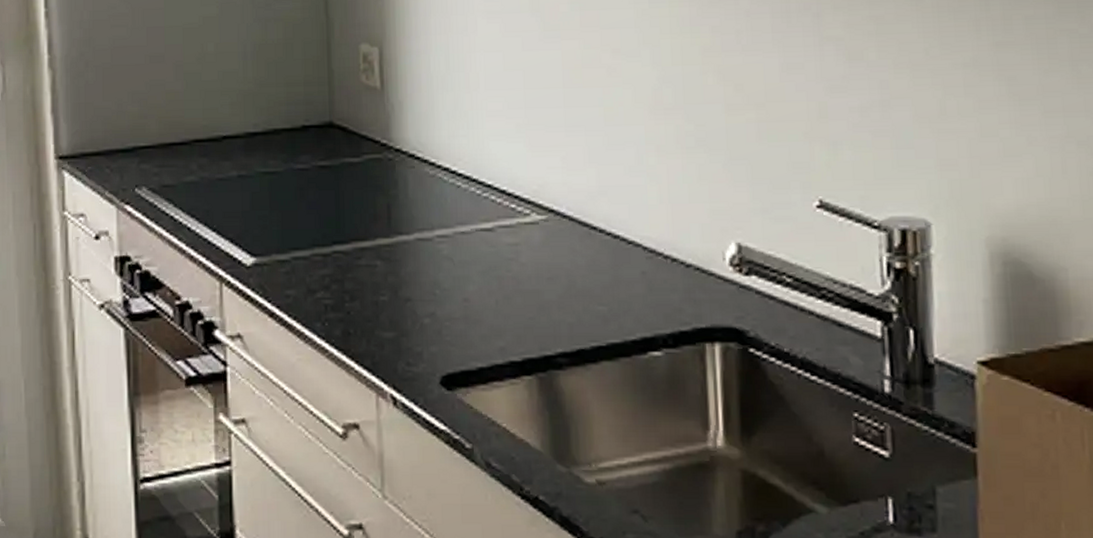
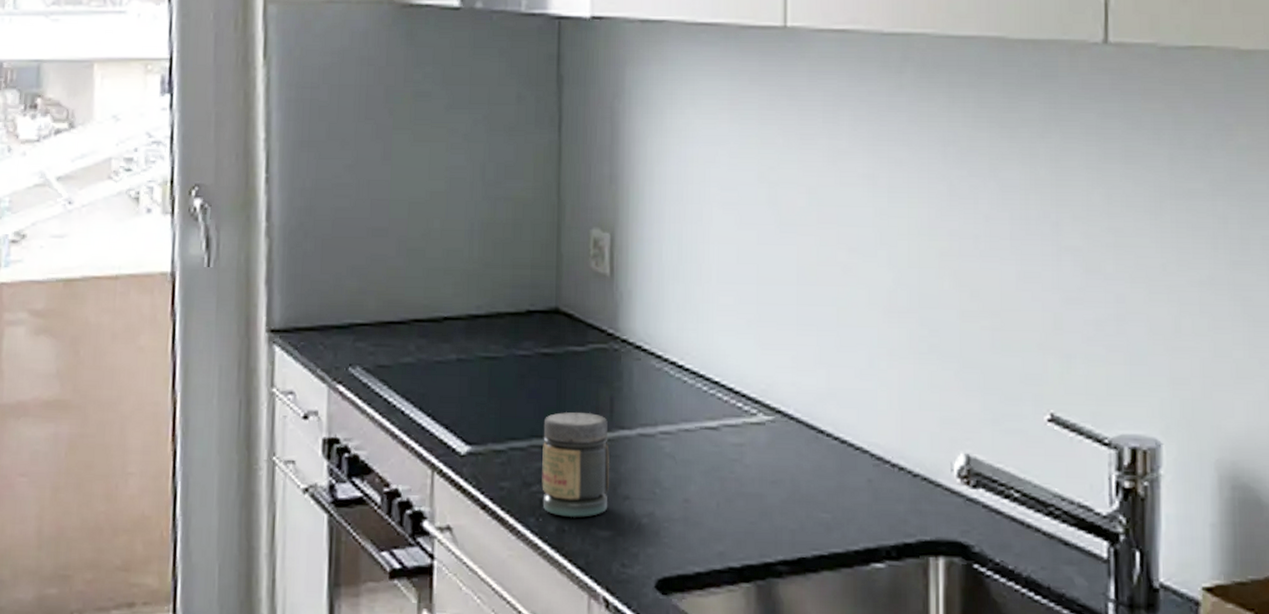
jar: none [324,221,391,320] -> present [542,412,610,517]

